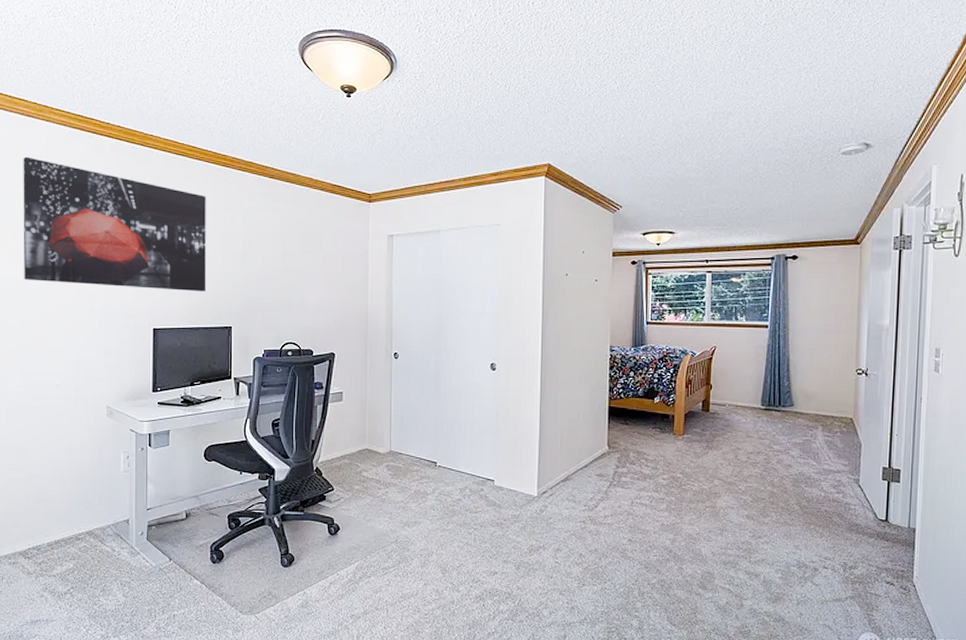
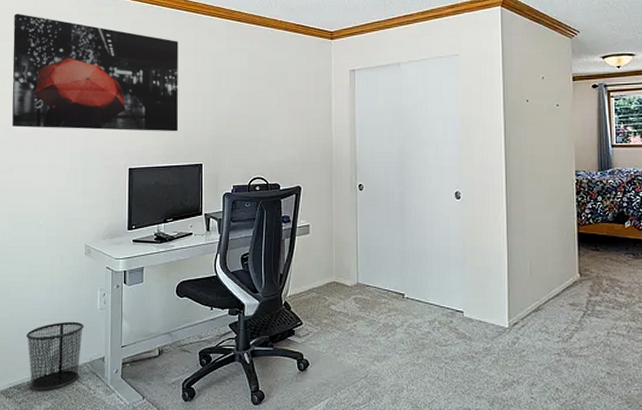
waste bin: none [45,483,107,552] -> present [26,321,84,390]

